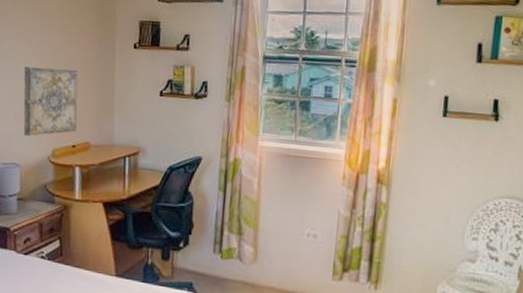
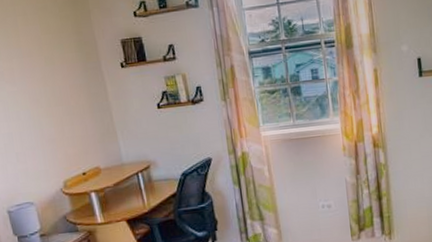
wall art: present [23,66,78,136] -> none [14,99,83,174]

